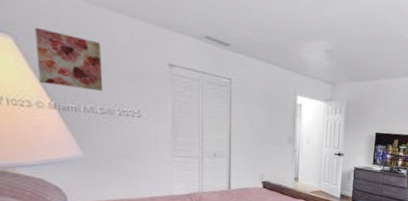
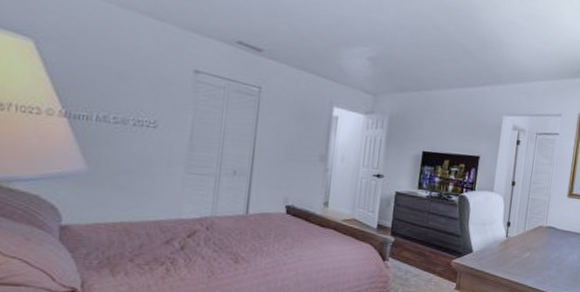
wall art: present [34,27,104,92] -> none [54,30,124,99]

